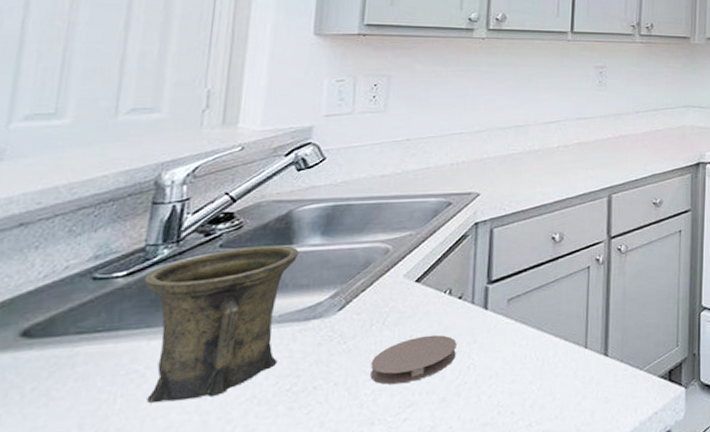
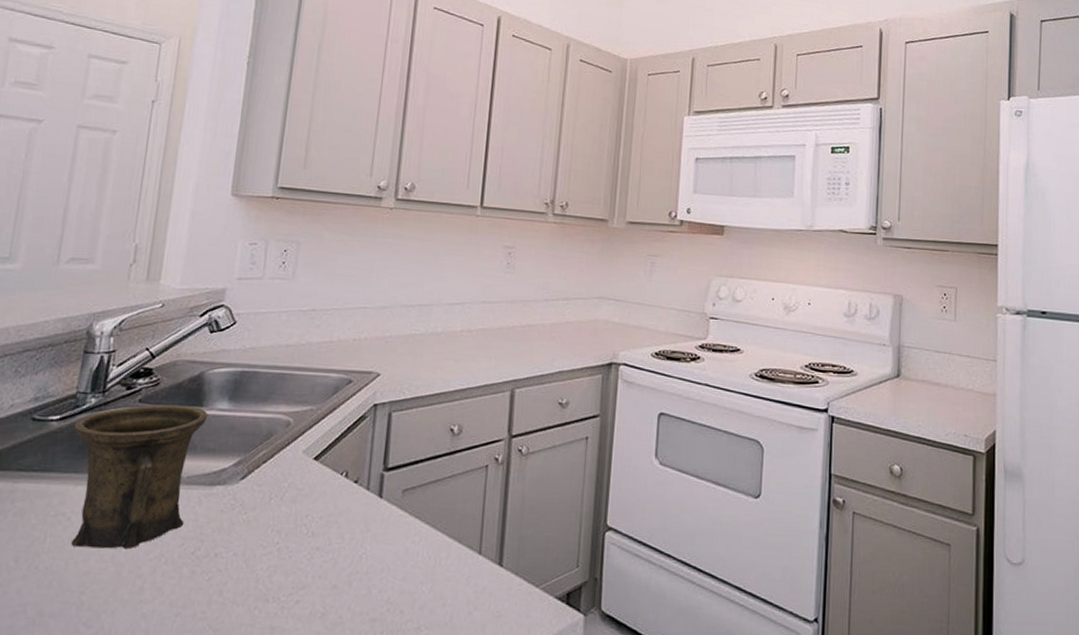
coaster: present [370,334,457,385] -> none [267,517,351,564]

